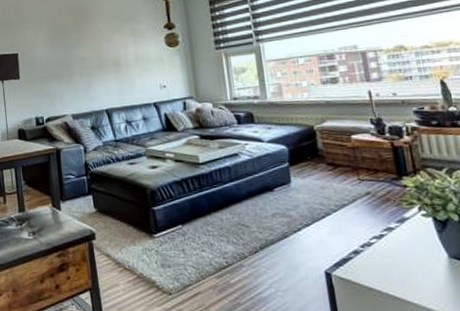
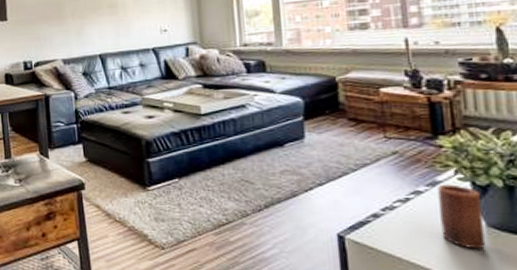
candle: none [406,220,450,280] -> present [437,184,486,250]

